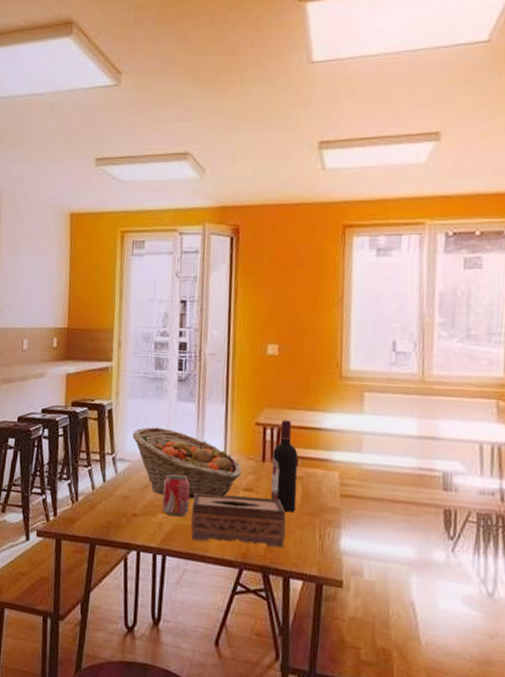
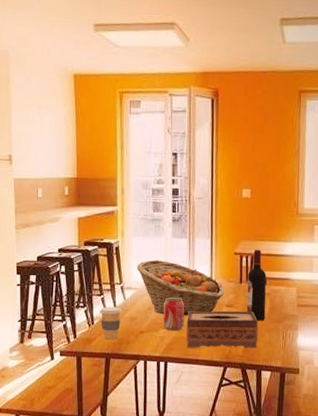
coffee cup: none [85,480,113,521] -> present [99,306,122,339]

